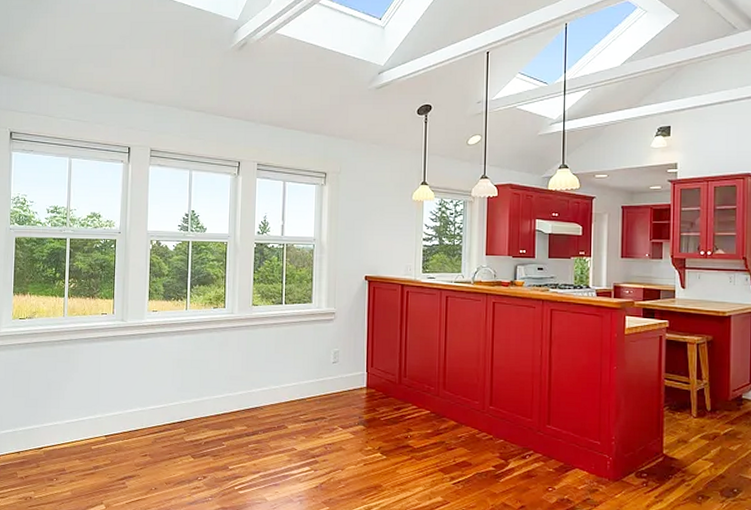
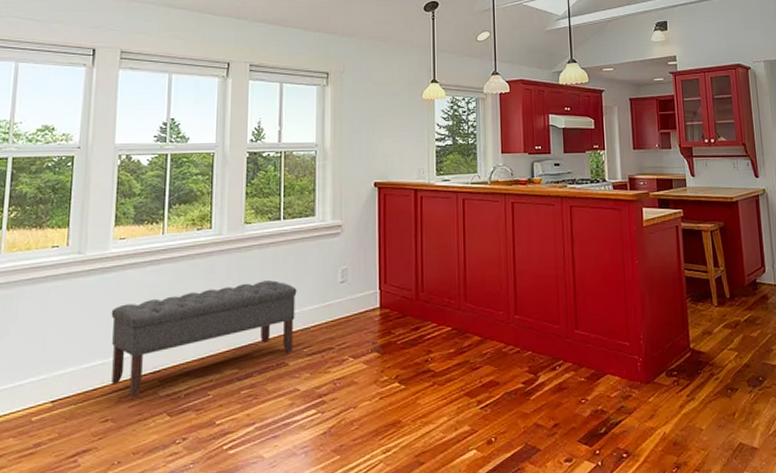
bench: none [147,355,296,440] -> present [111,280,297,398]

